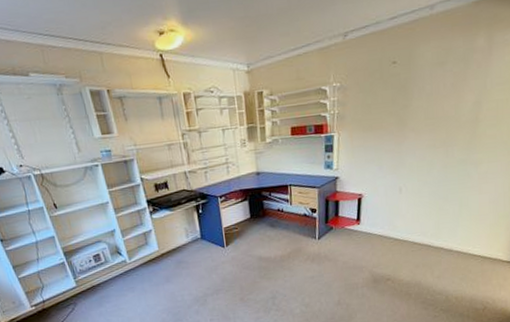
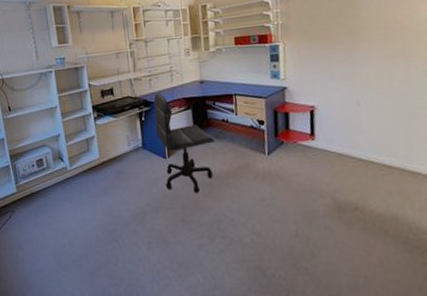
office chair: none [210,184,271,276] -> present [153,92,216,193]

